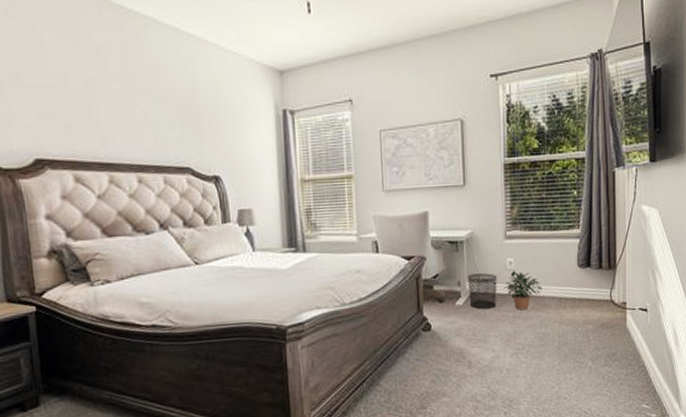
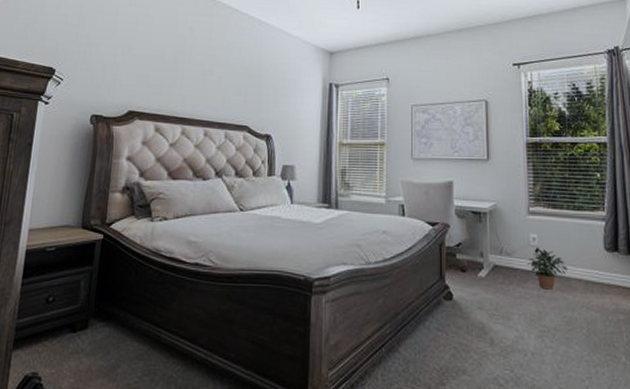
waste bin: present [467,273,497,310] -> none [490,246,521,284]

